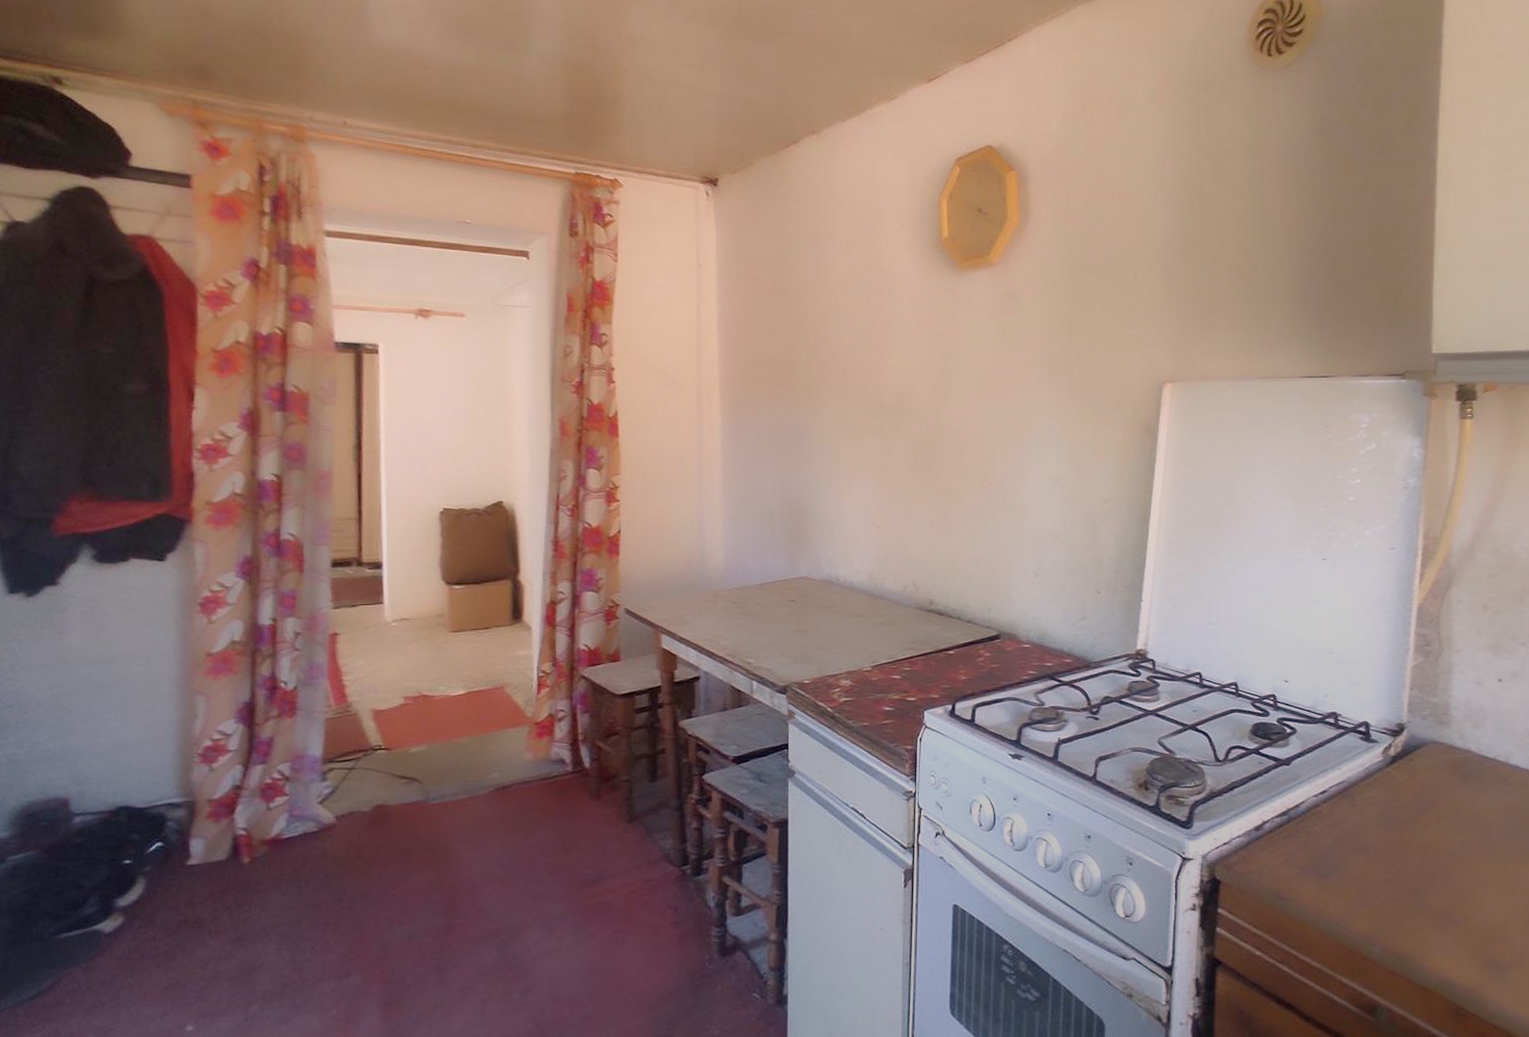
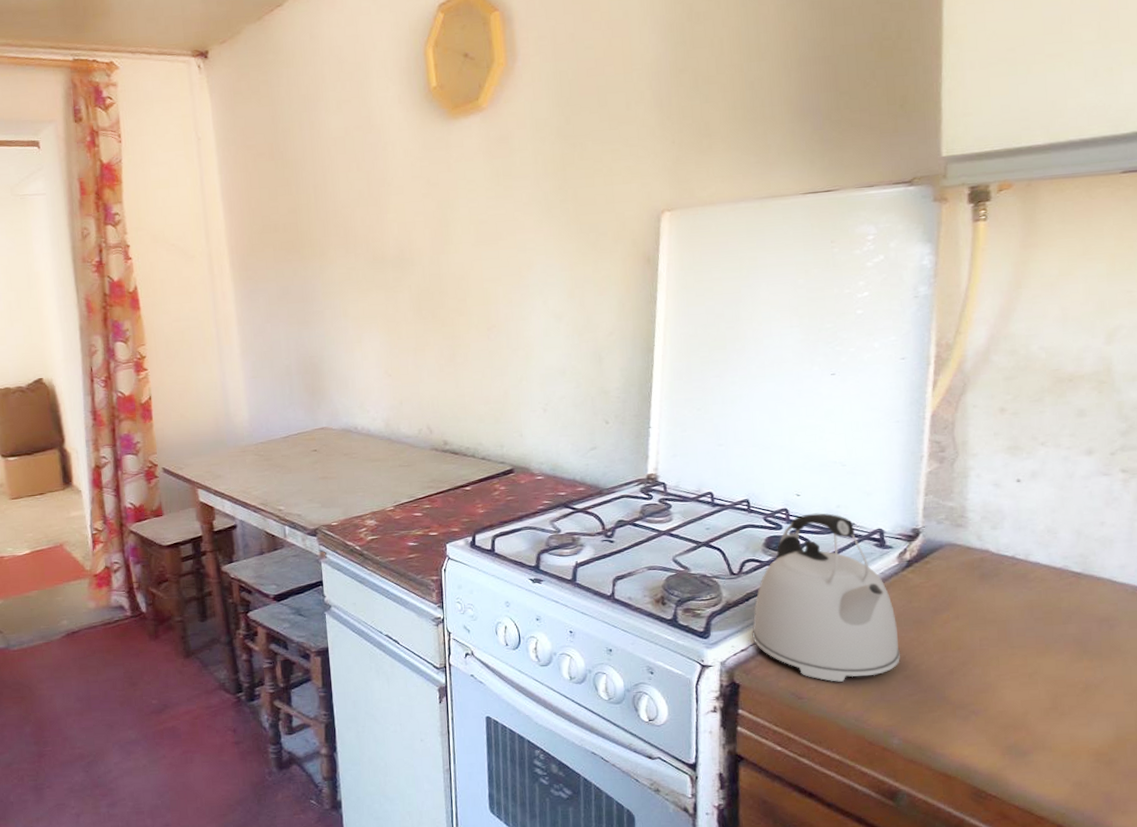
kettle: none [1235,701,1383,883] -> present [752,513,900,682]

